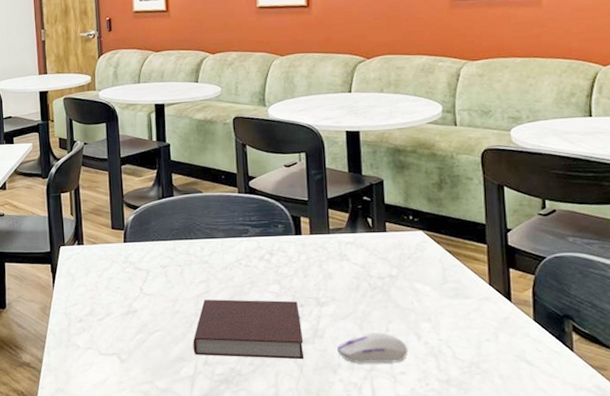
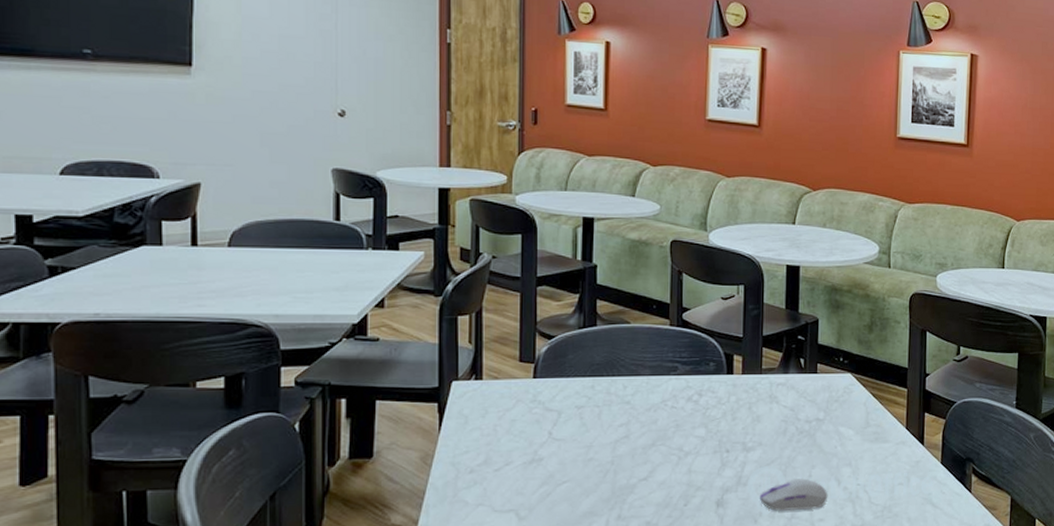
notebook: present [193,299,304,360] -> none [606,444,726,510]

